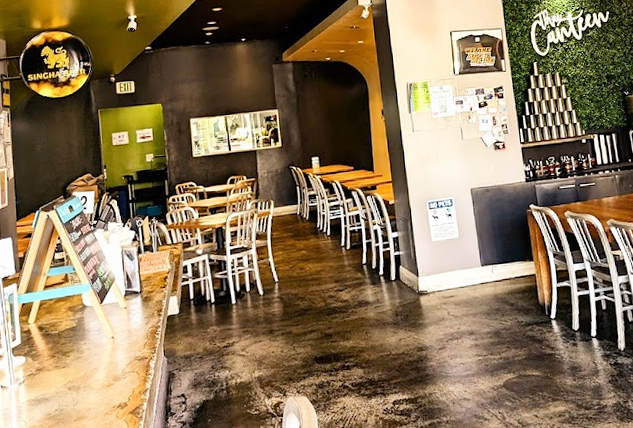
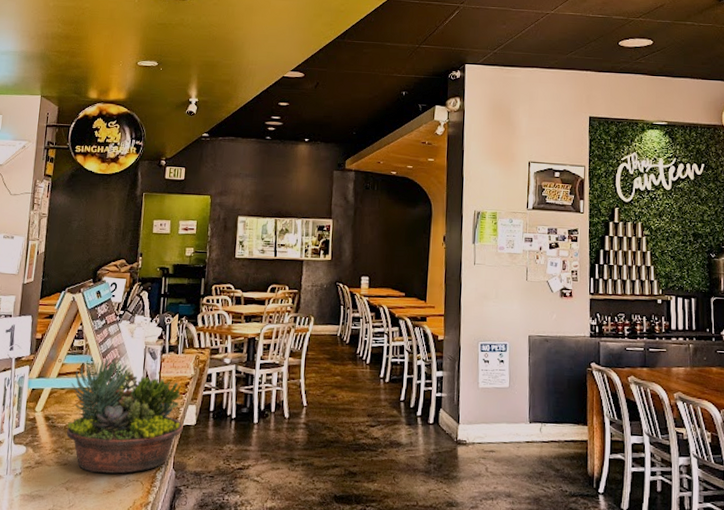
succulent planter: none [58,264,168,370] -> present [66,358,183,474]

